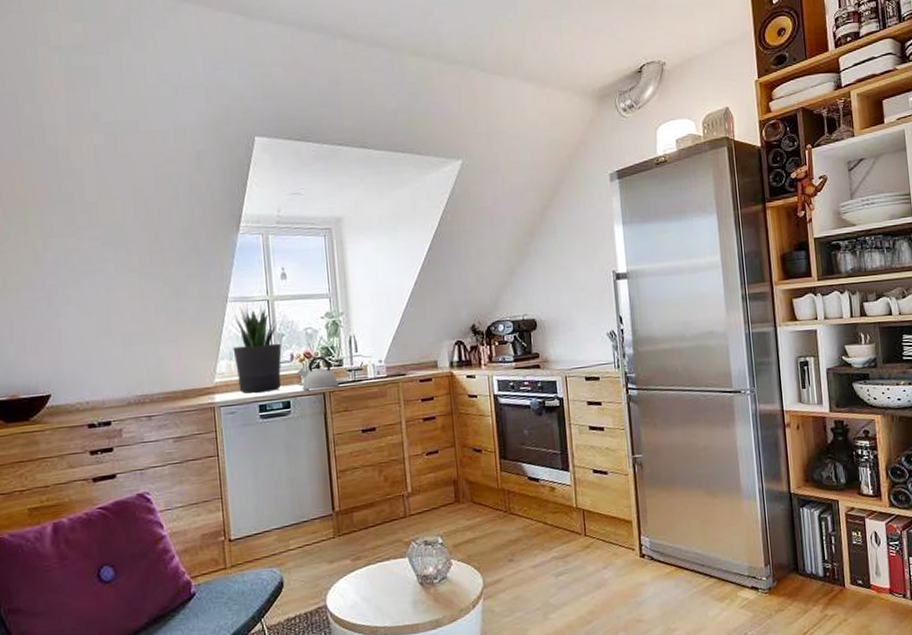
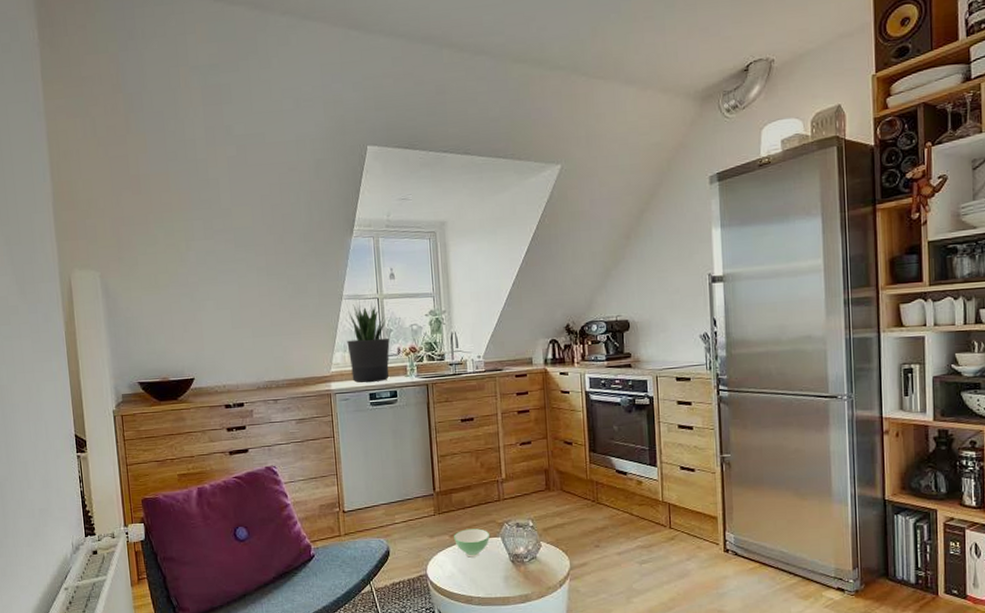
kettle: present [298,356,338,391] -> none [404,350,440,382]
bowl: none [355,549,397,583] -> present [453,528,491,558]

